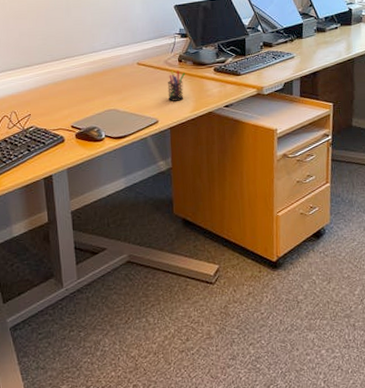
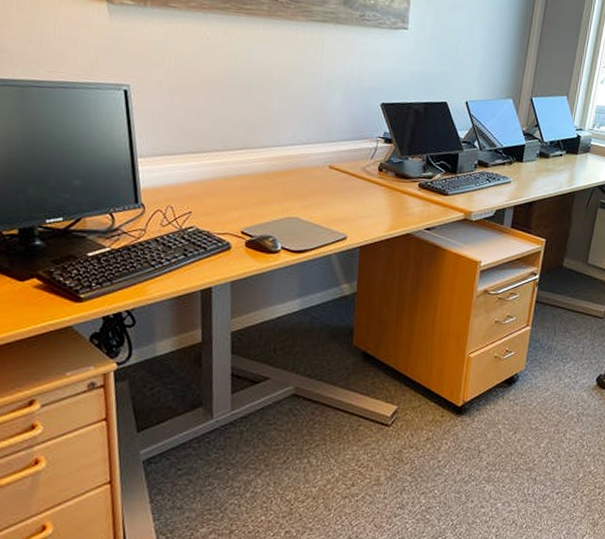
pen holder: present [167,70,186,101] -> none [361,179,385,217]

